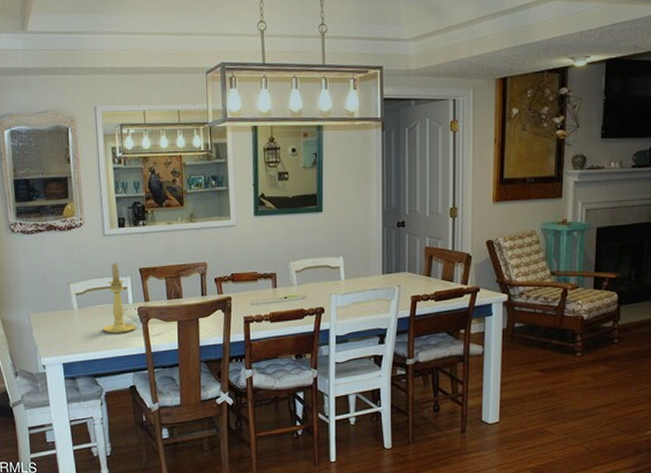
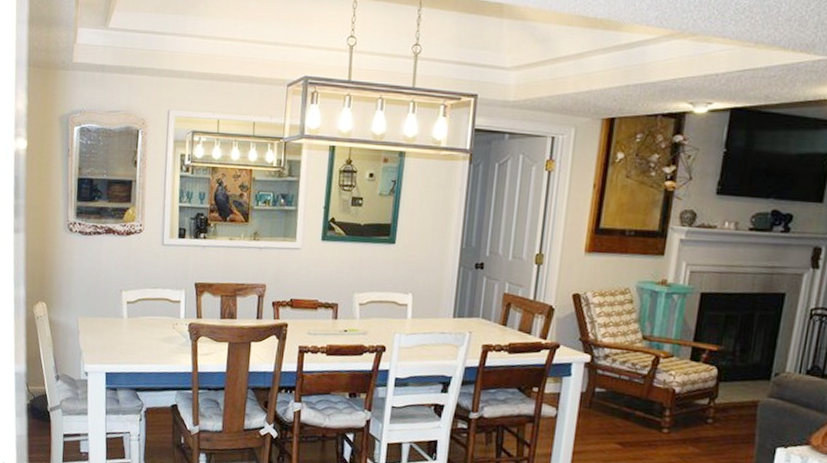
candle holder: present [102,263,137,333] -> none [150,274,186,349]

